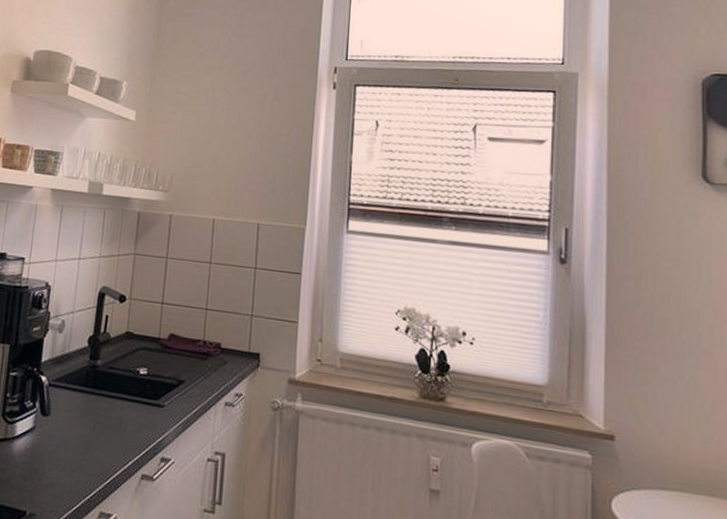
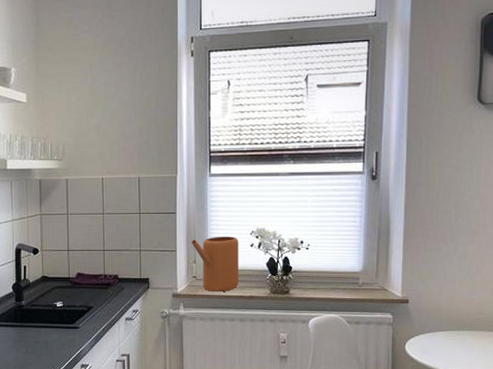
watering can: none [318,310,380,386] -> present [192,236,239,291]

